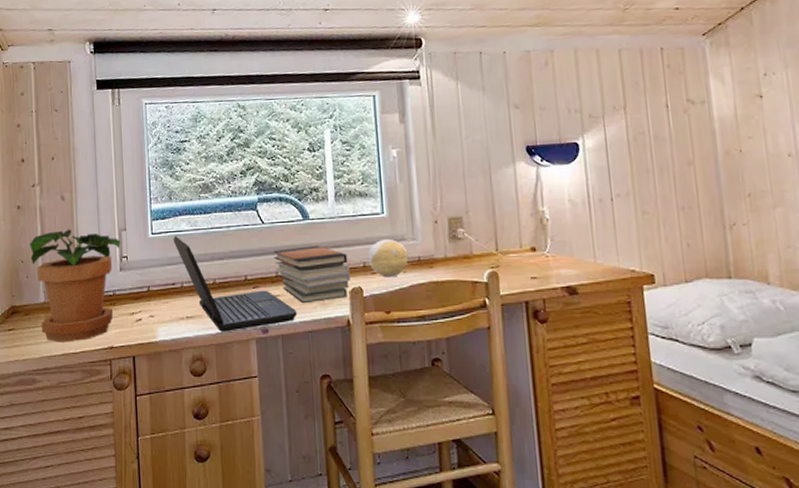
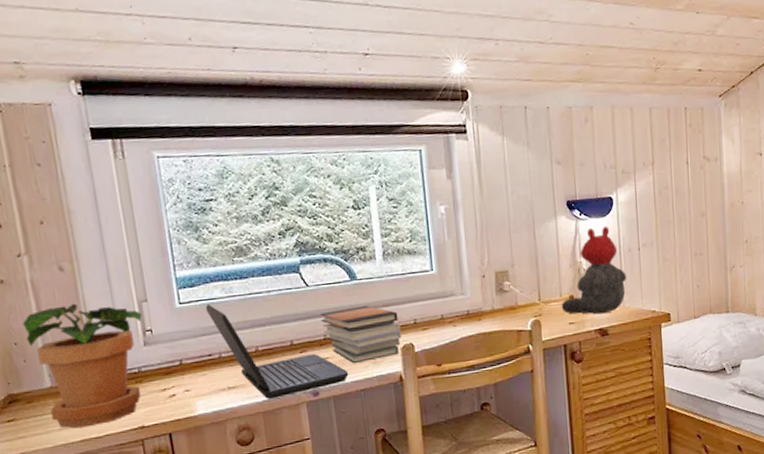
decorative ball: present [368,238,409,278] -> none [418,294,458,333]
teddy bear: none [521,173,599,270] -> present [561,226,627,314]

